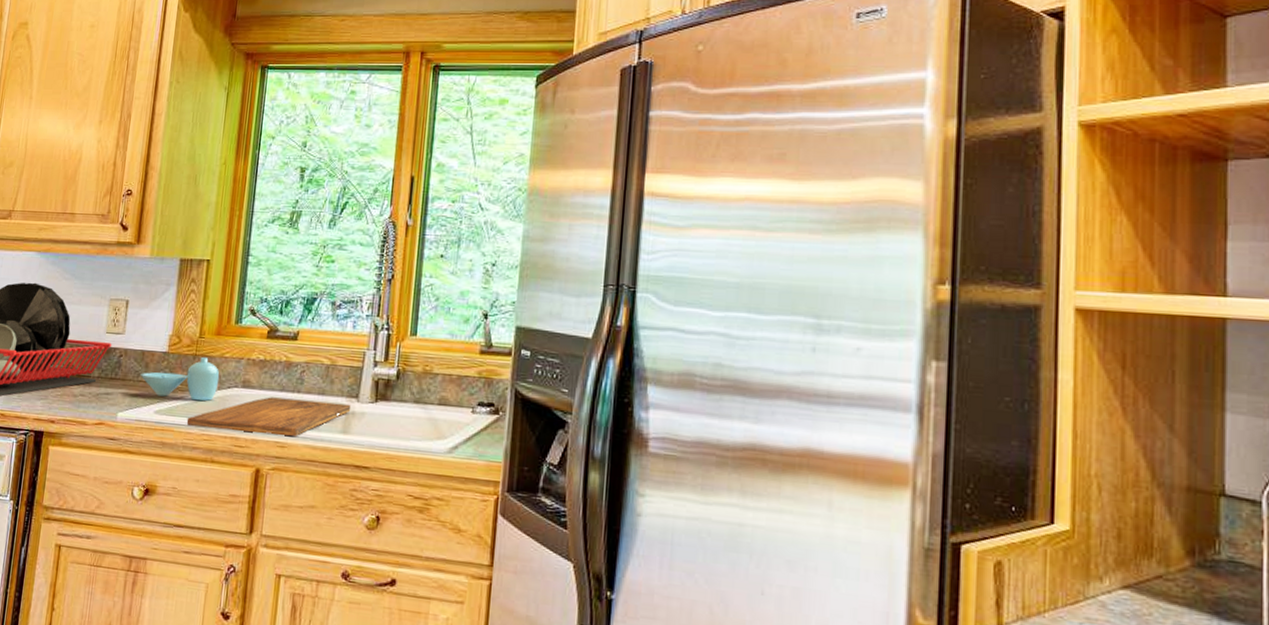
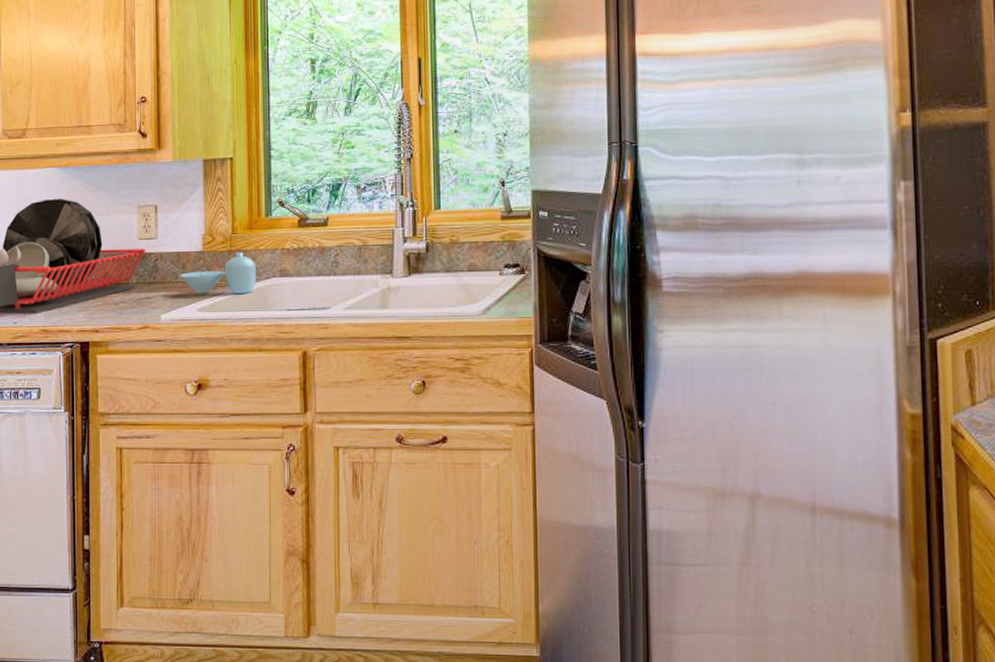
cutting board: present [186,397,352,436] -> none [230,280,387,320]

